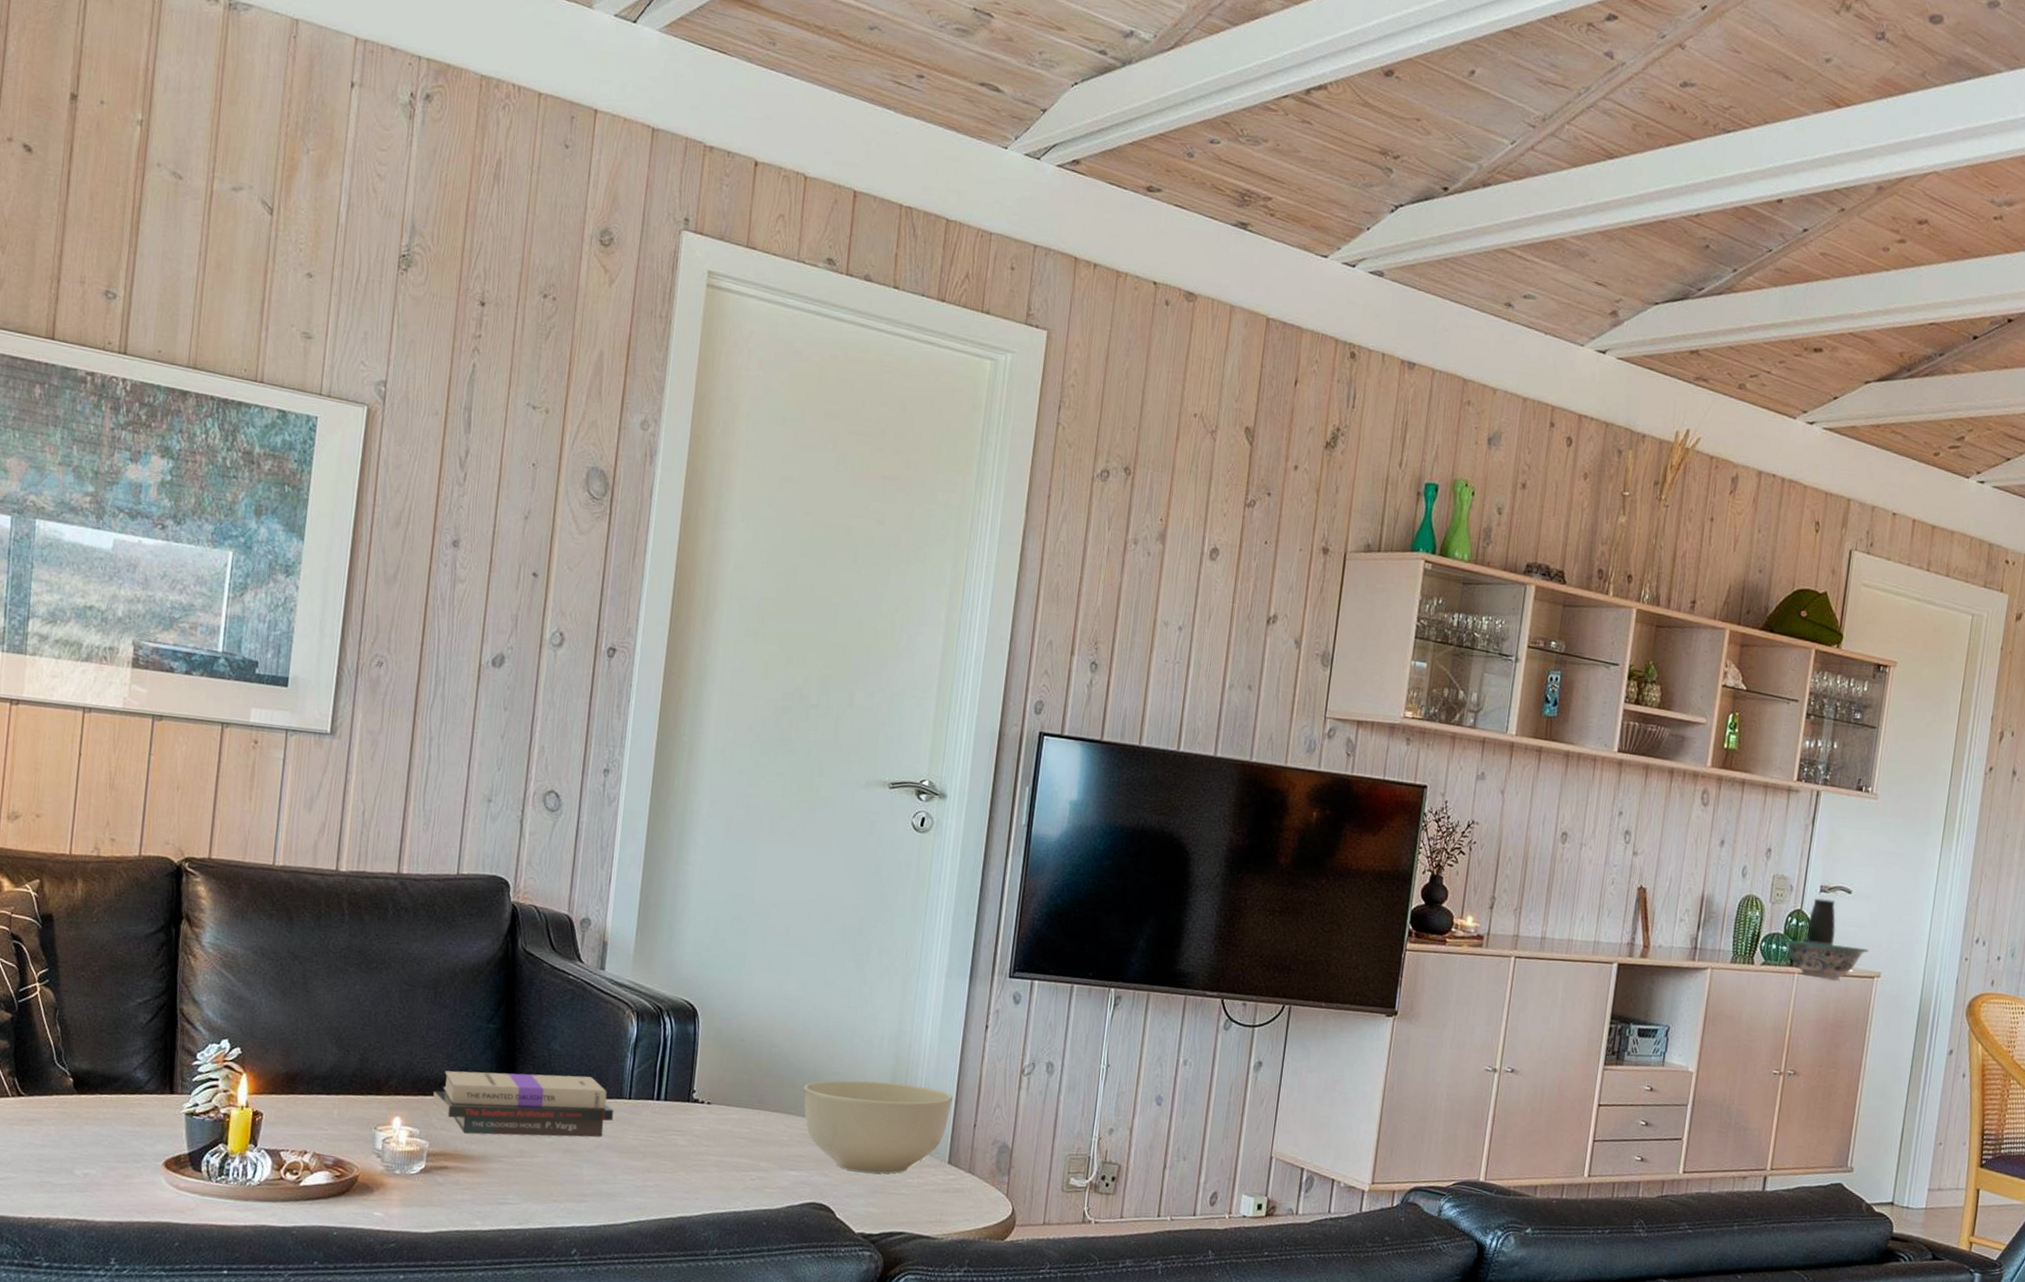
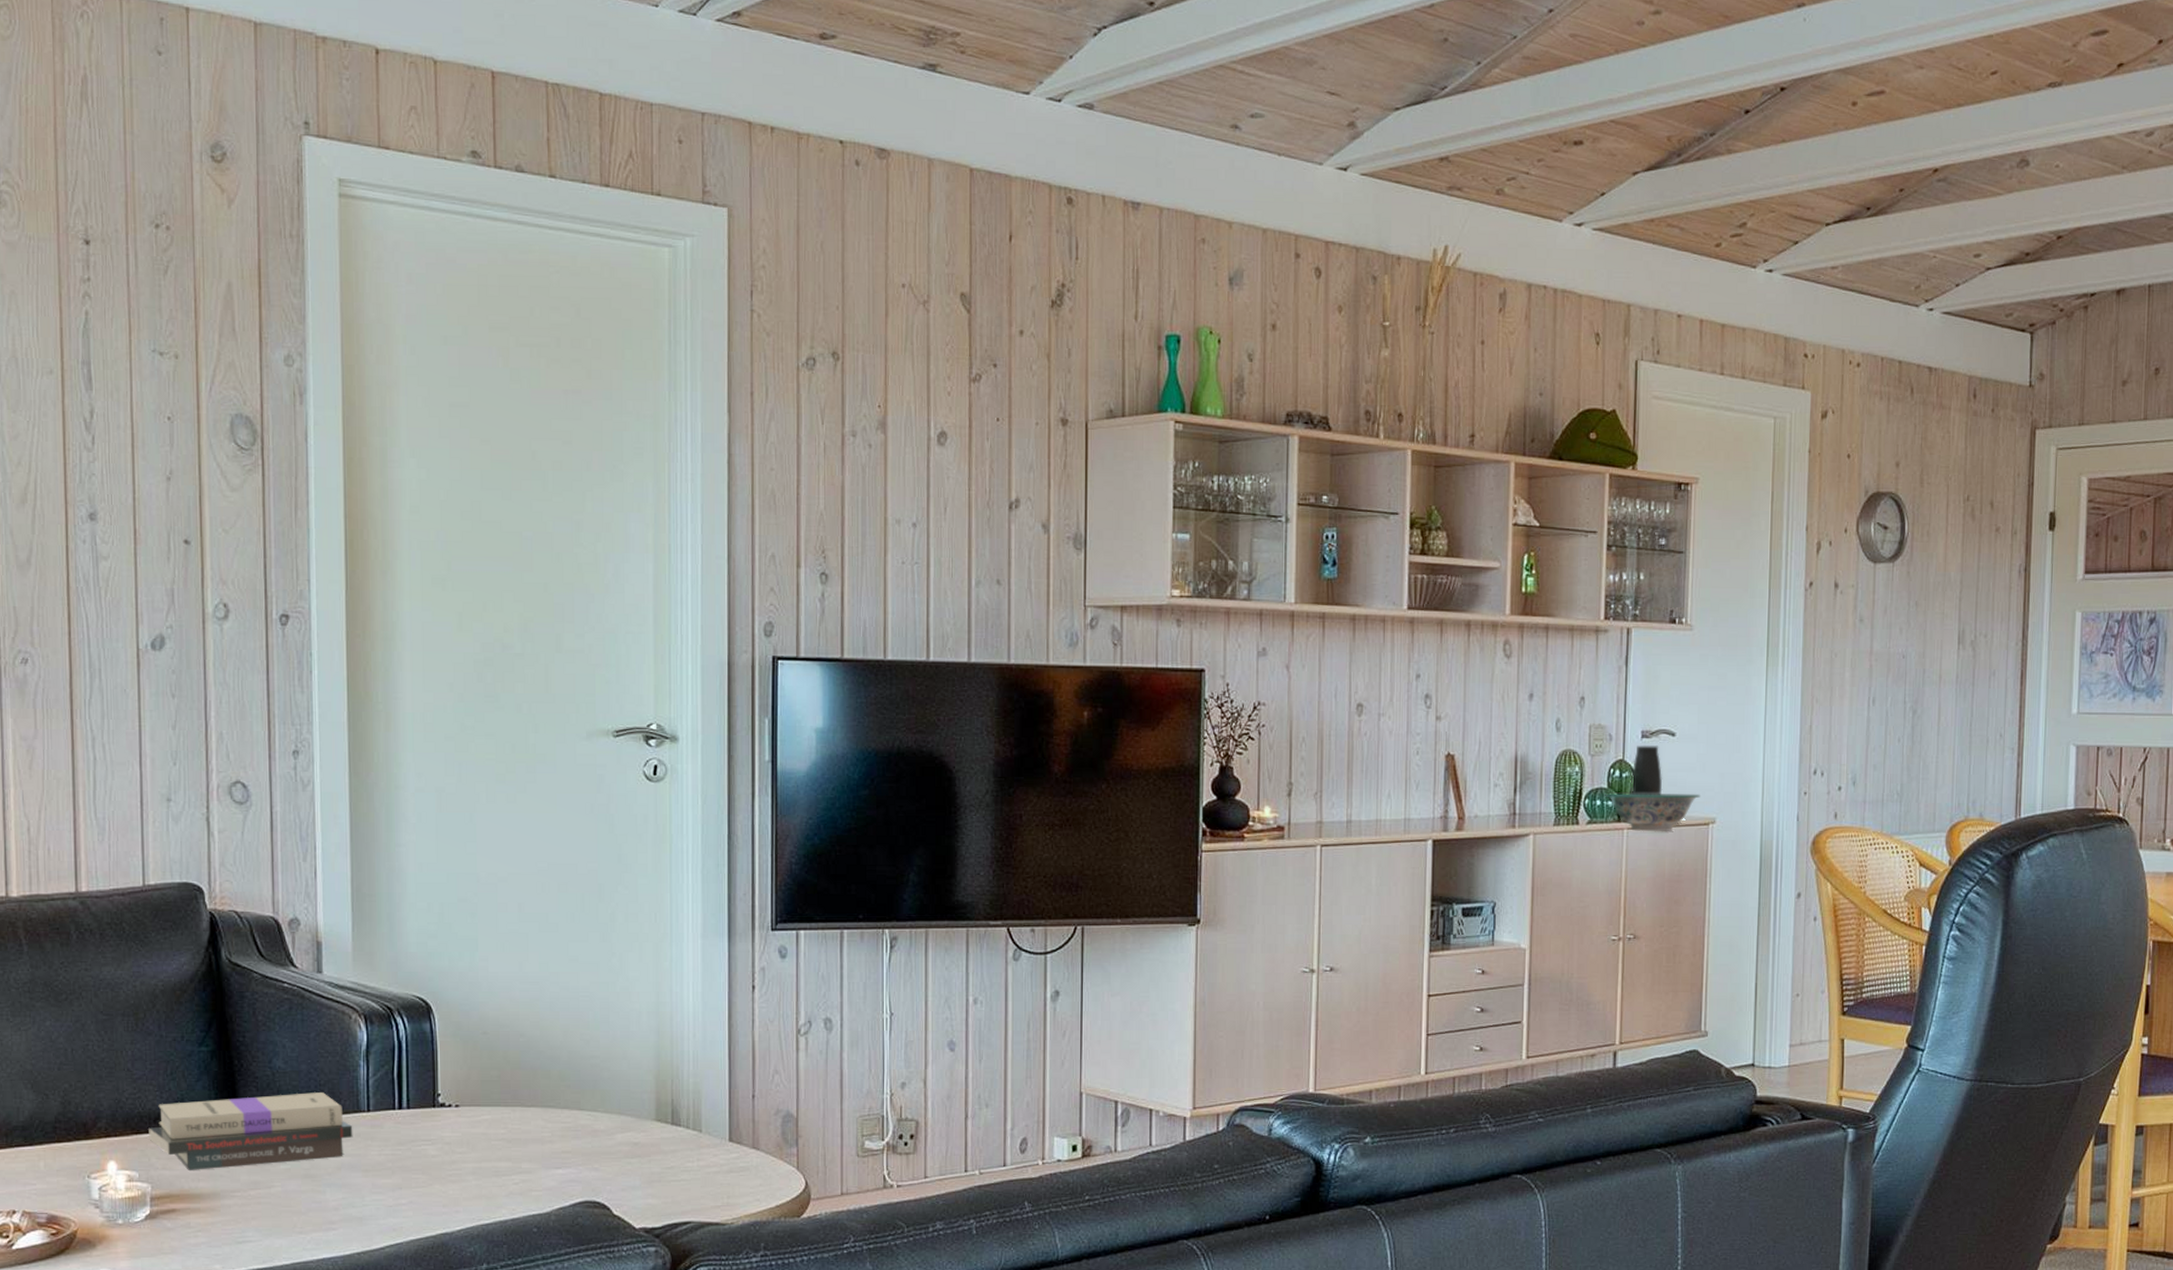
bowl: present [803,1080,953,1174] -> none [559,1060,726,1161]

